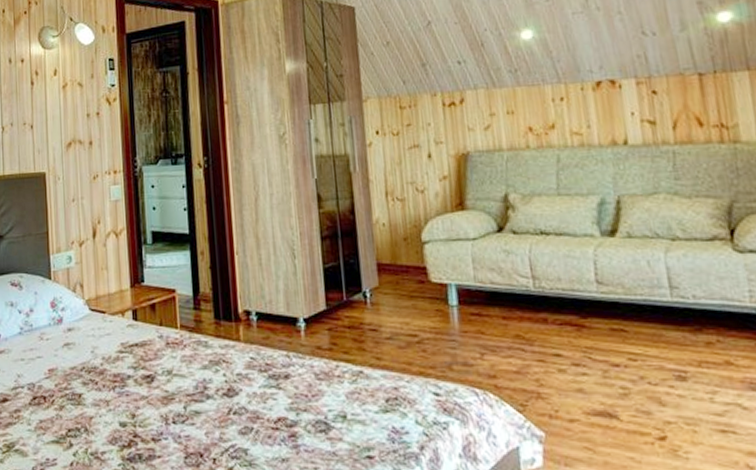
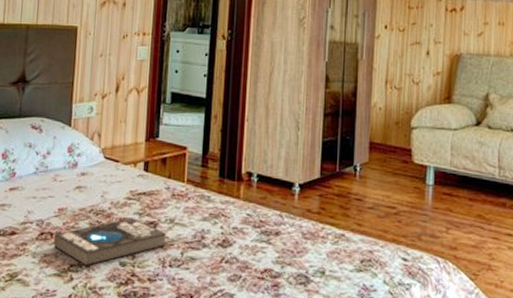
book: none [47,373,167,430] -> present [53,218,167,266]

